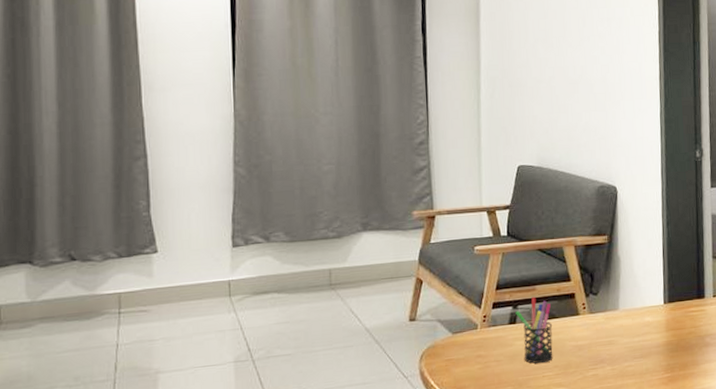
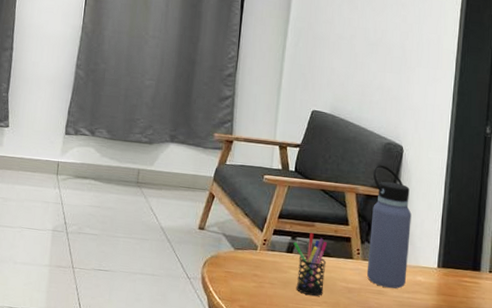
water bottle: none [589,210,635,337] -> present [366,165,412,289]

